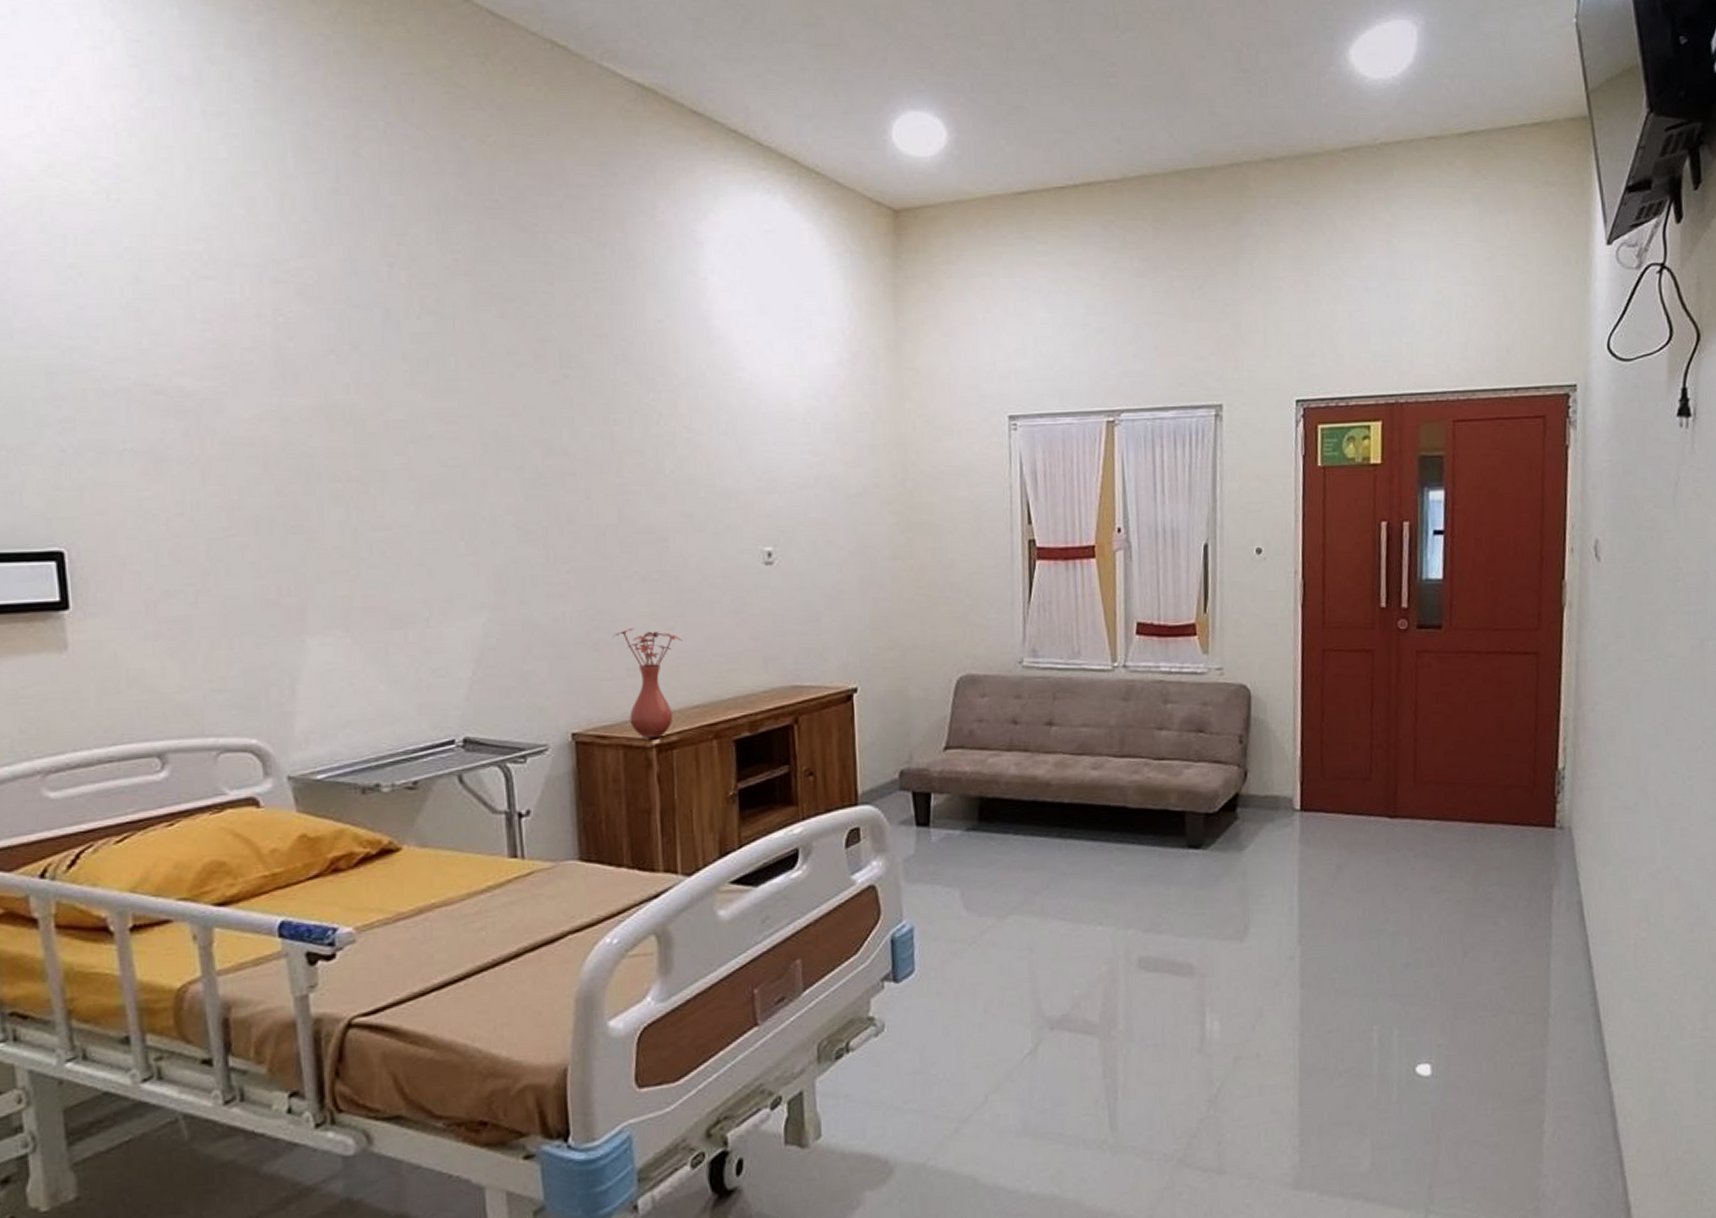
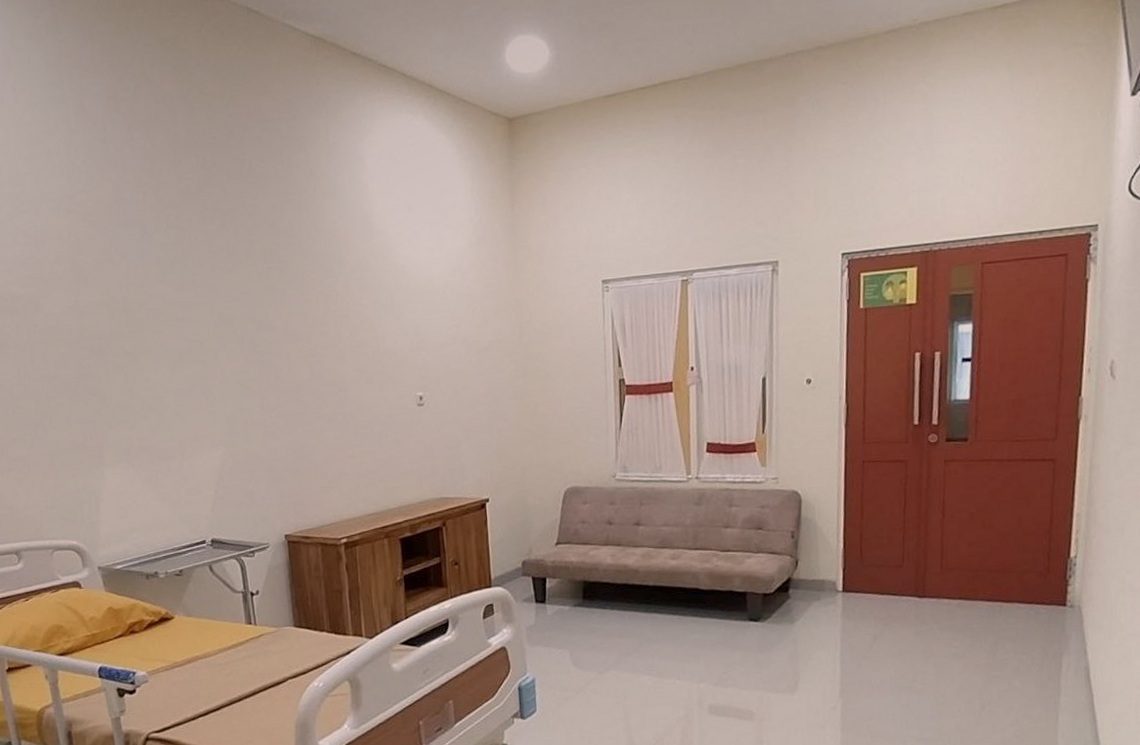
vase: present [613,629,682,738] -> none [310,457,360,538]

